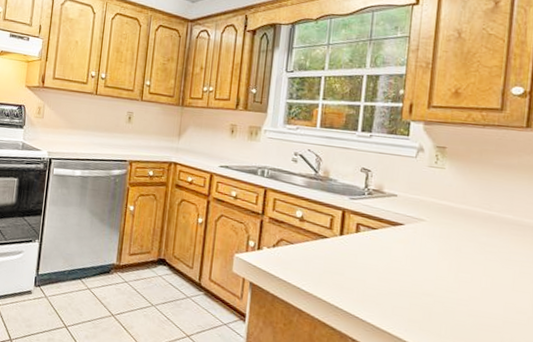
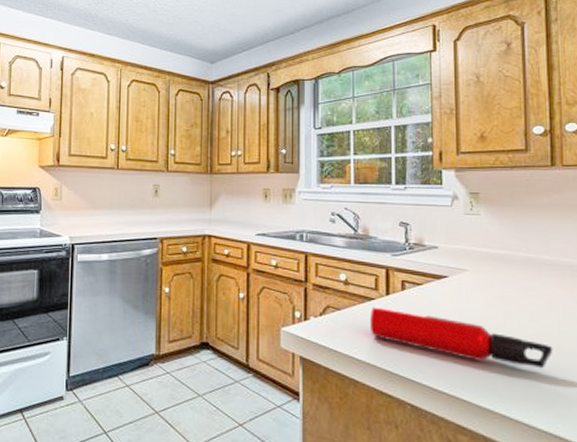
water bottle: none [320,244,504,322] -> present [369,305,553,369]

